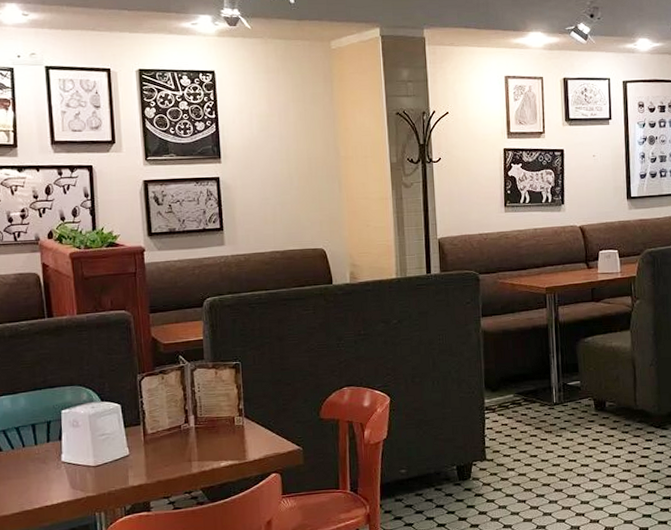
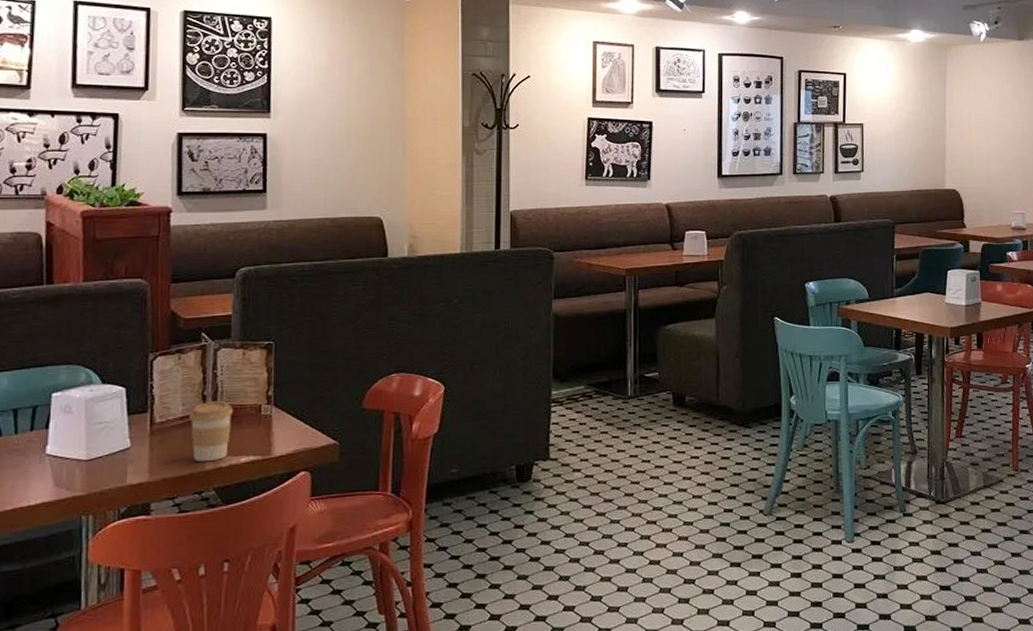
coffee cup: none [175,413,211,467] -> present [189,400,233,462]

